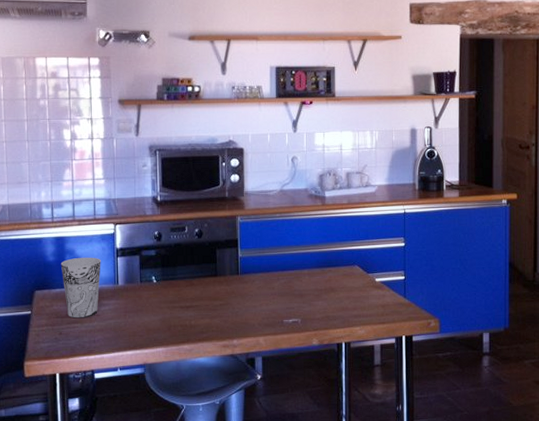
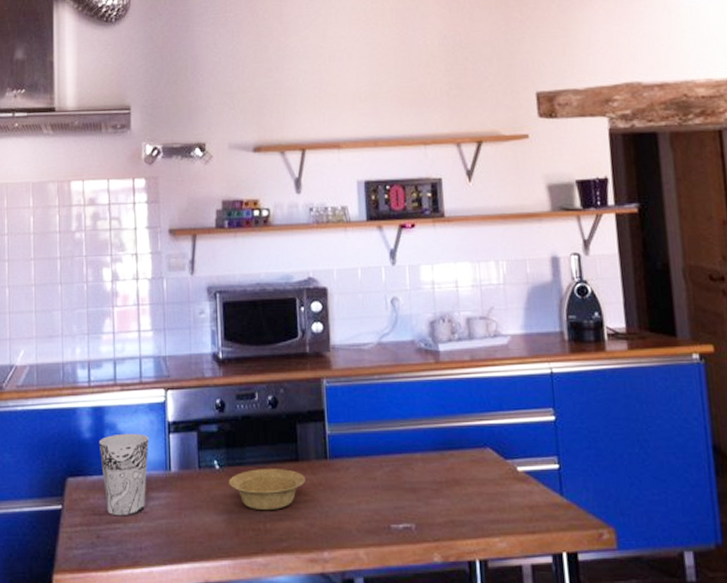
bowl: none [163,282,222,311] -> present [228,469,305,510]

